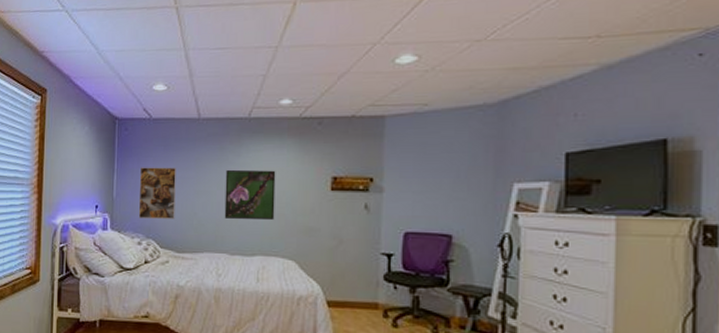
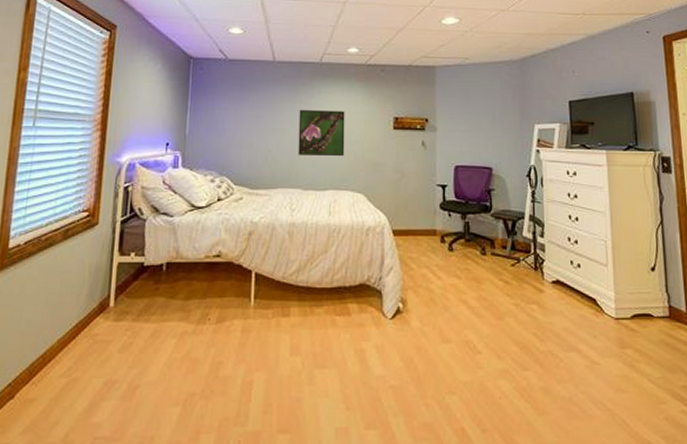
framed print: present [138,167,176,219] -> none [212,105,251,156]

